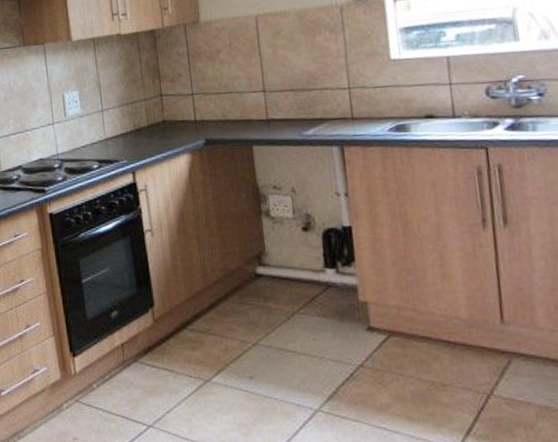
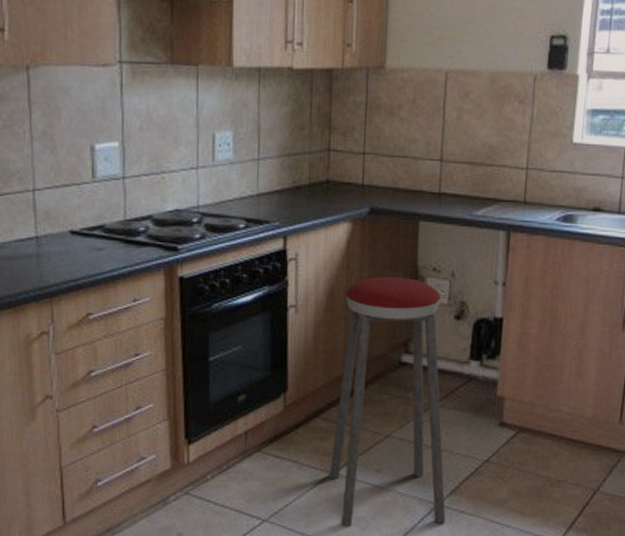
music stool: none [194,197,328,432] -> present [329,276,446,526]

